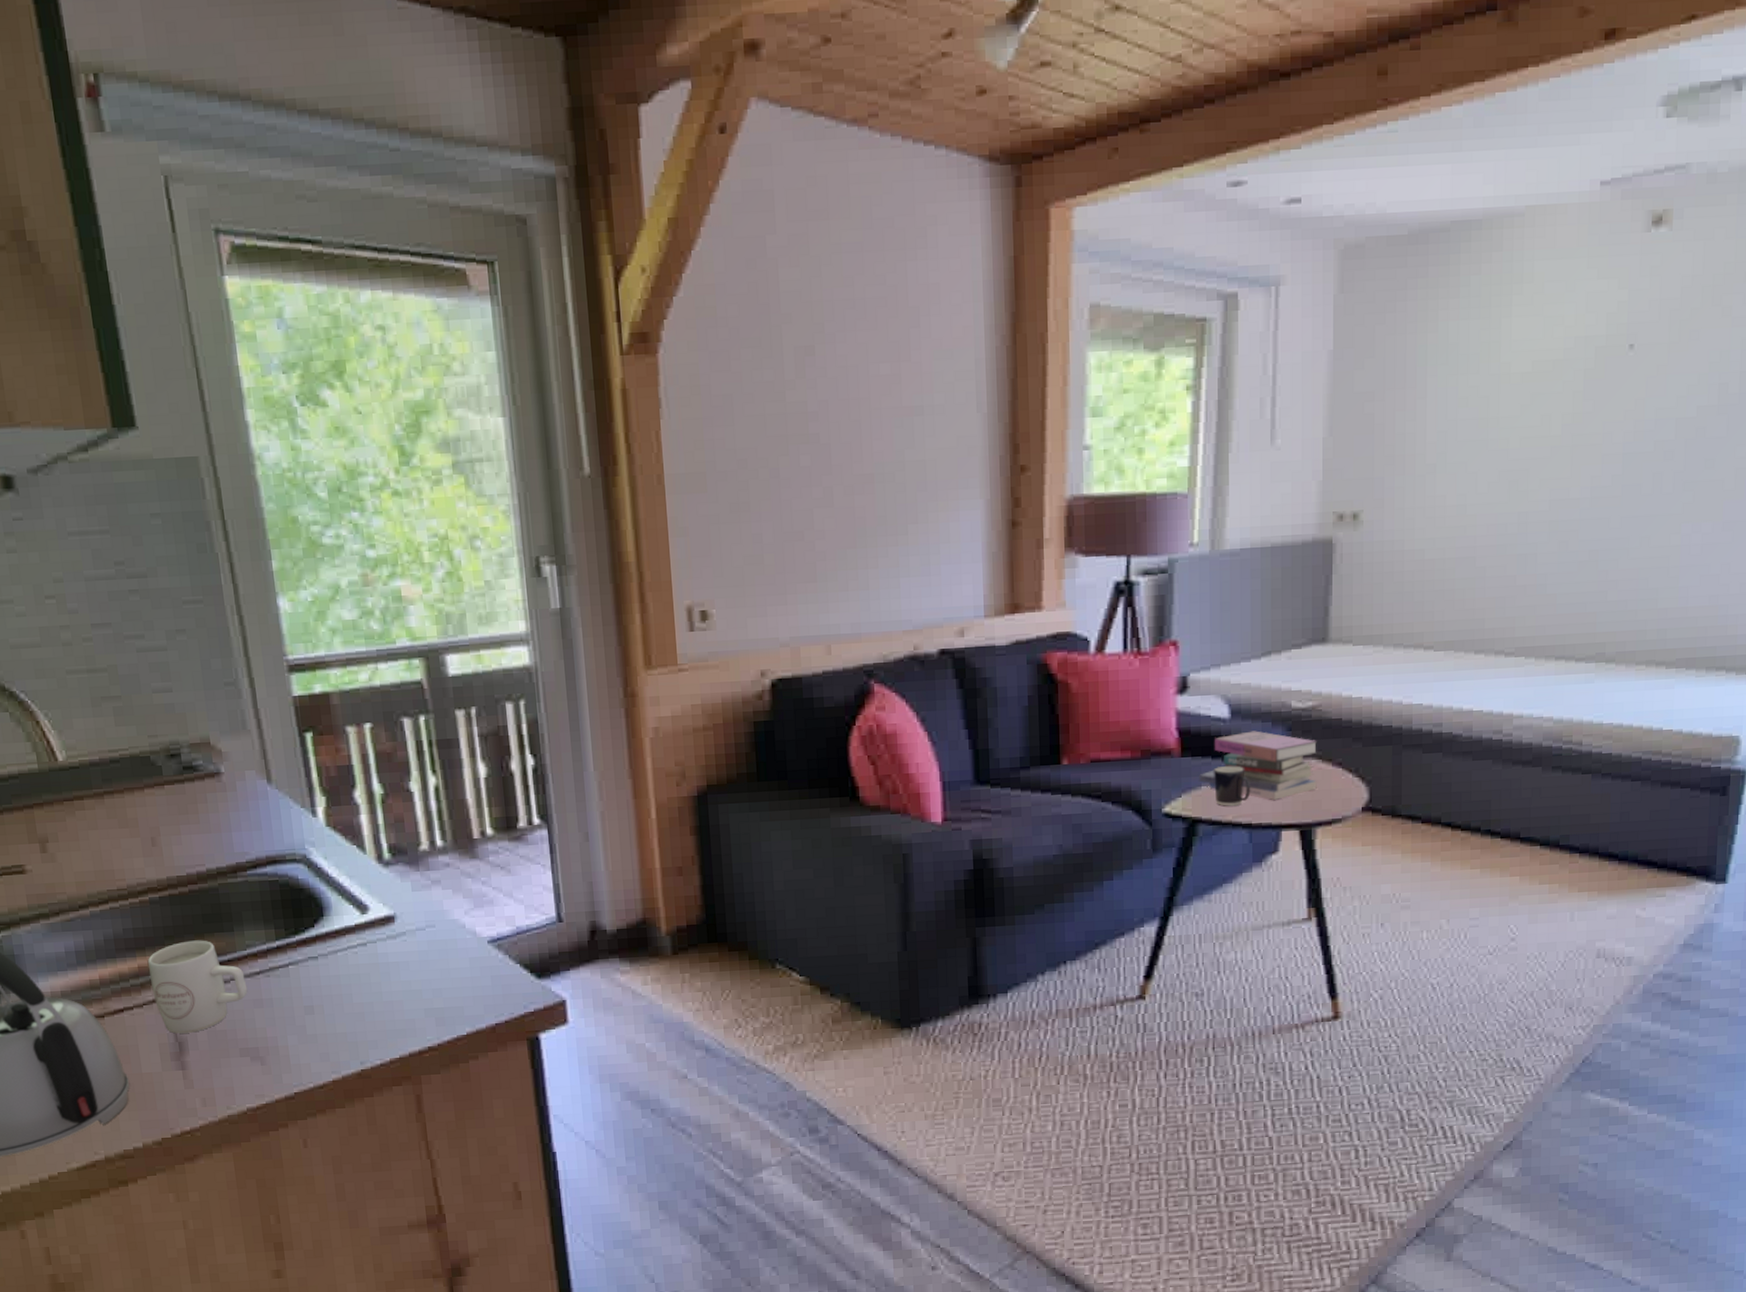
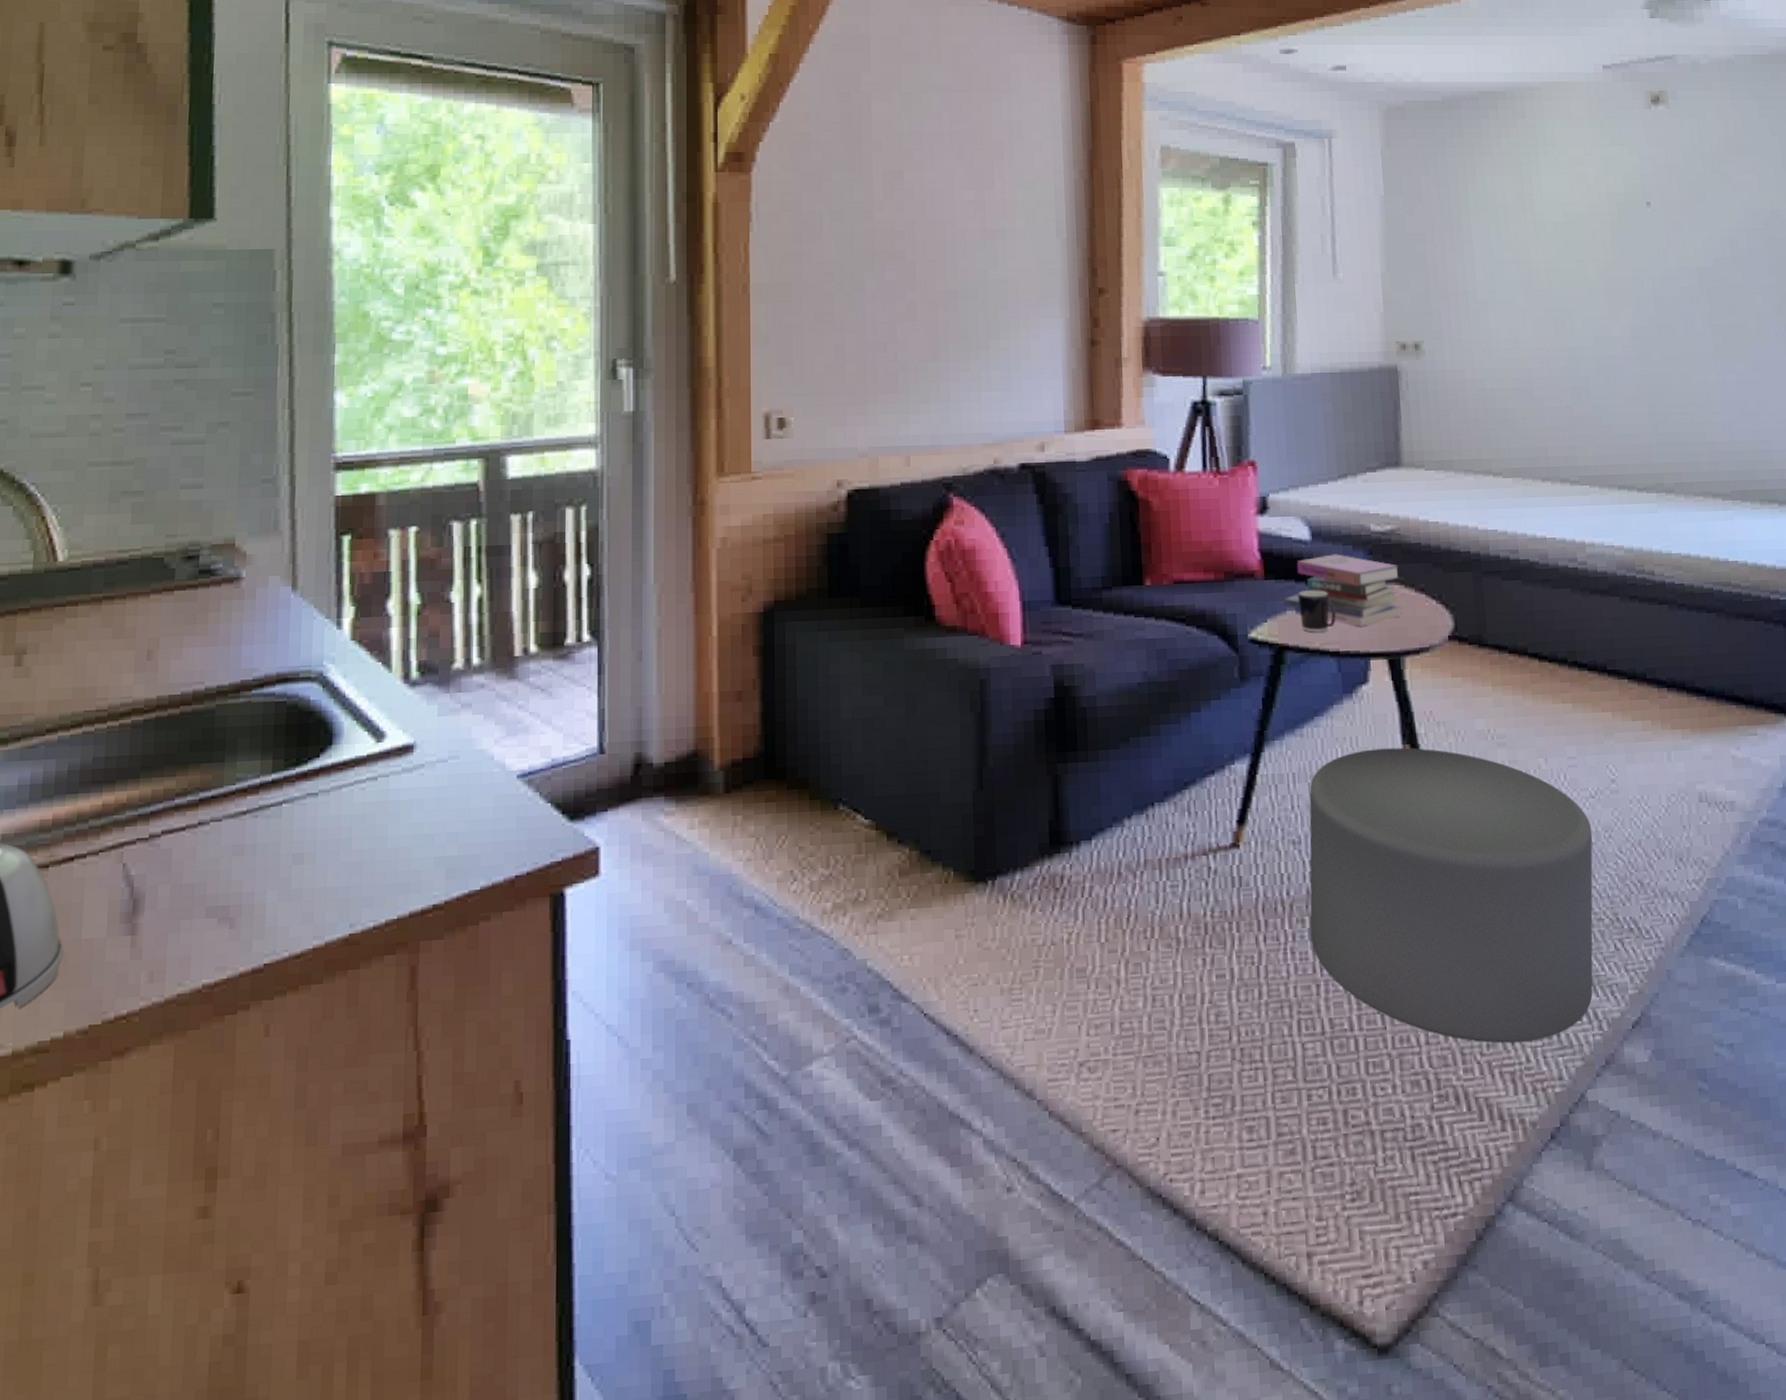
mug: present [147,940,248,1034] -> none [114,772,229,888]
pouf: none [1208,910,1486,1161] -> present [1309,747,1593,1044]

